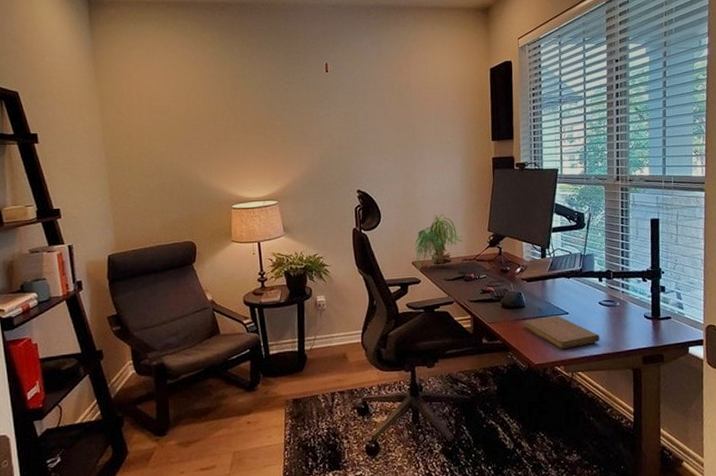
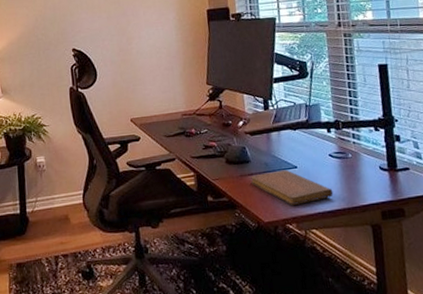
plant: present [414,214,463,272] -> none [132,69,182,129]

